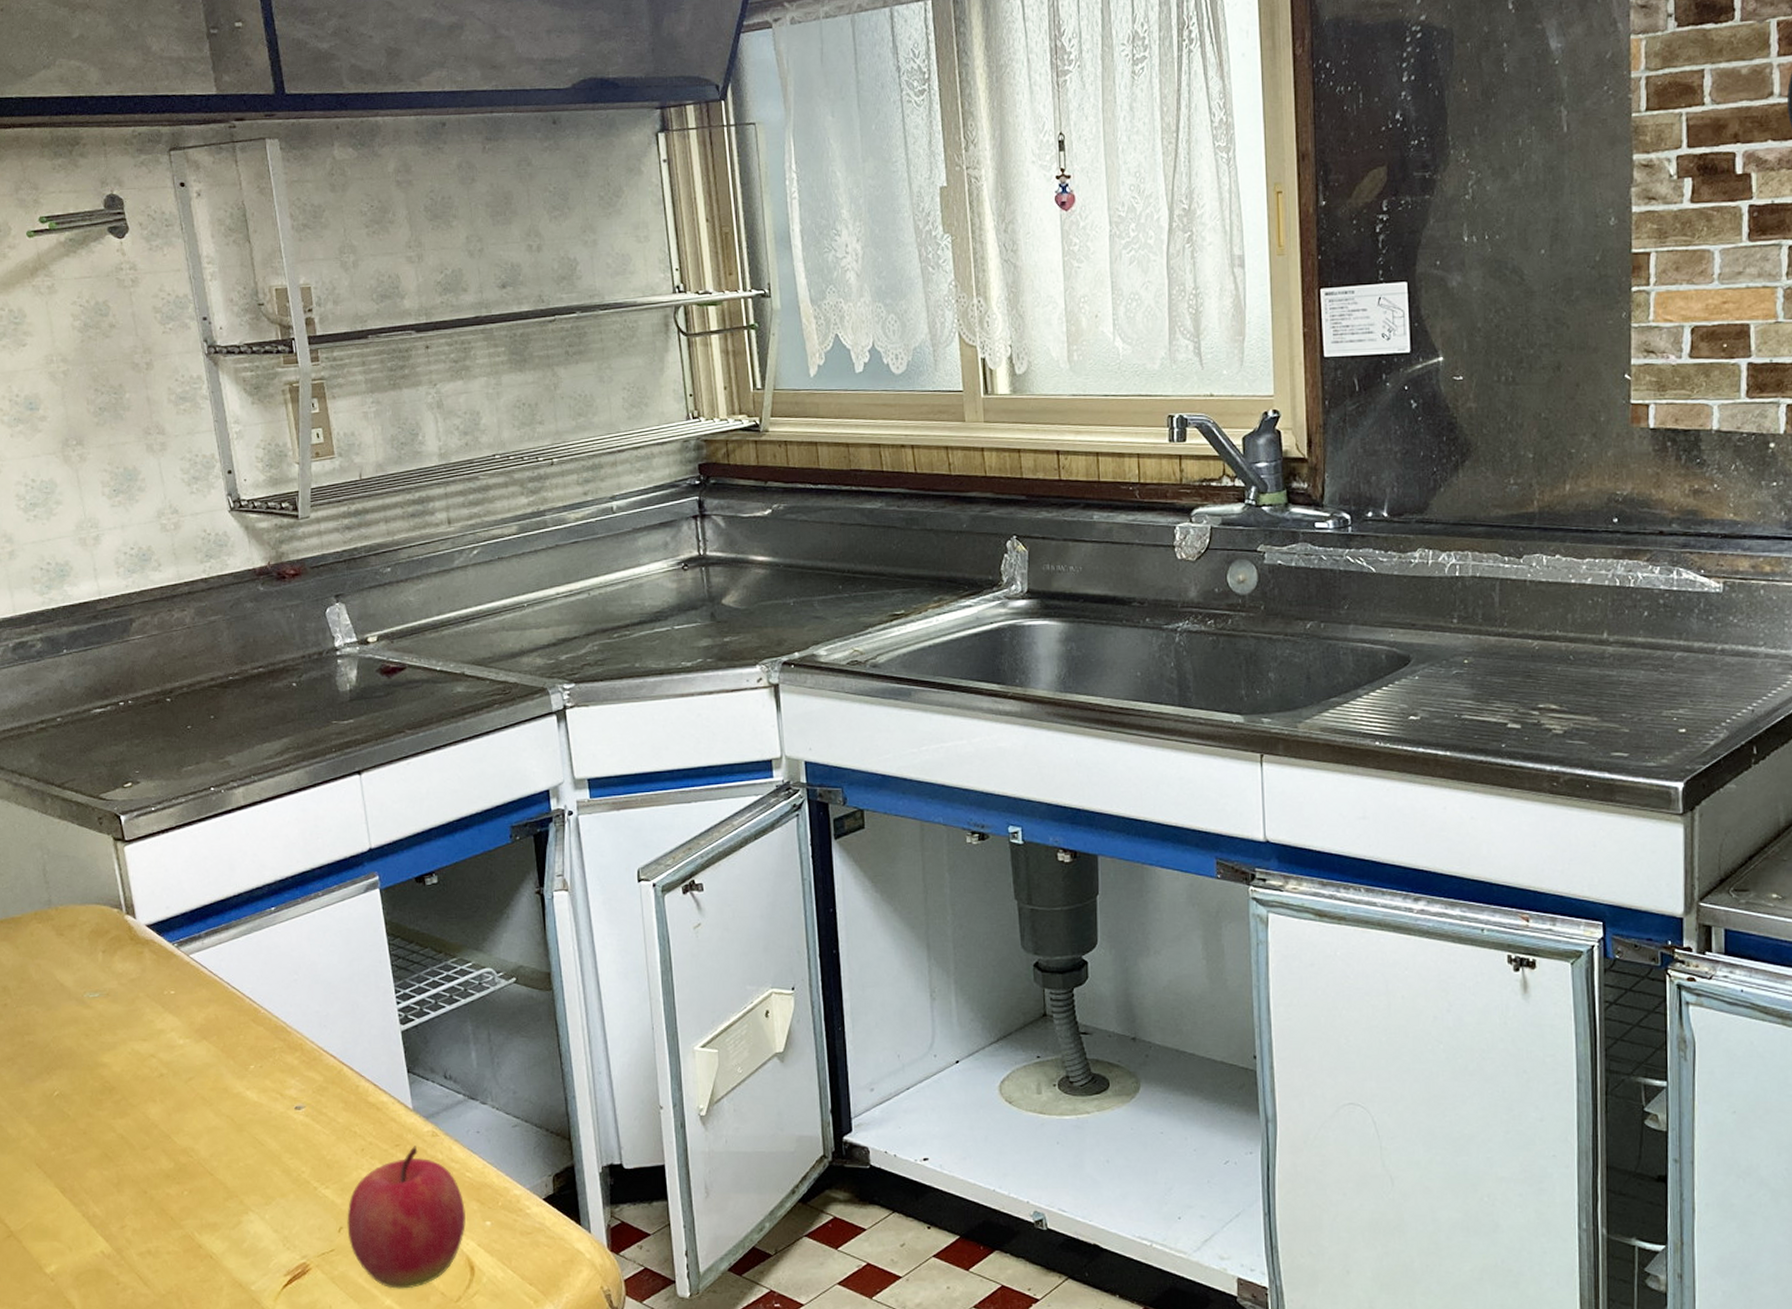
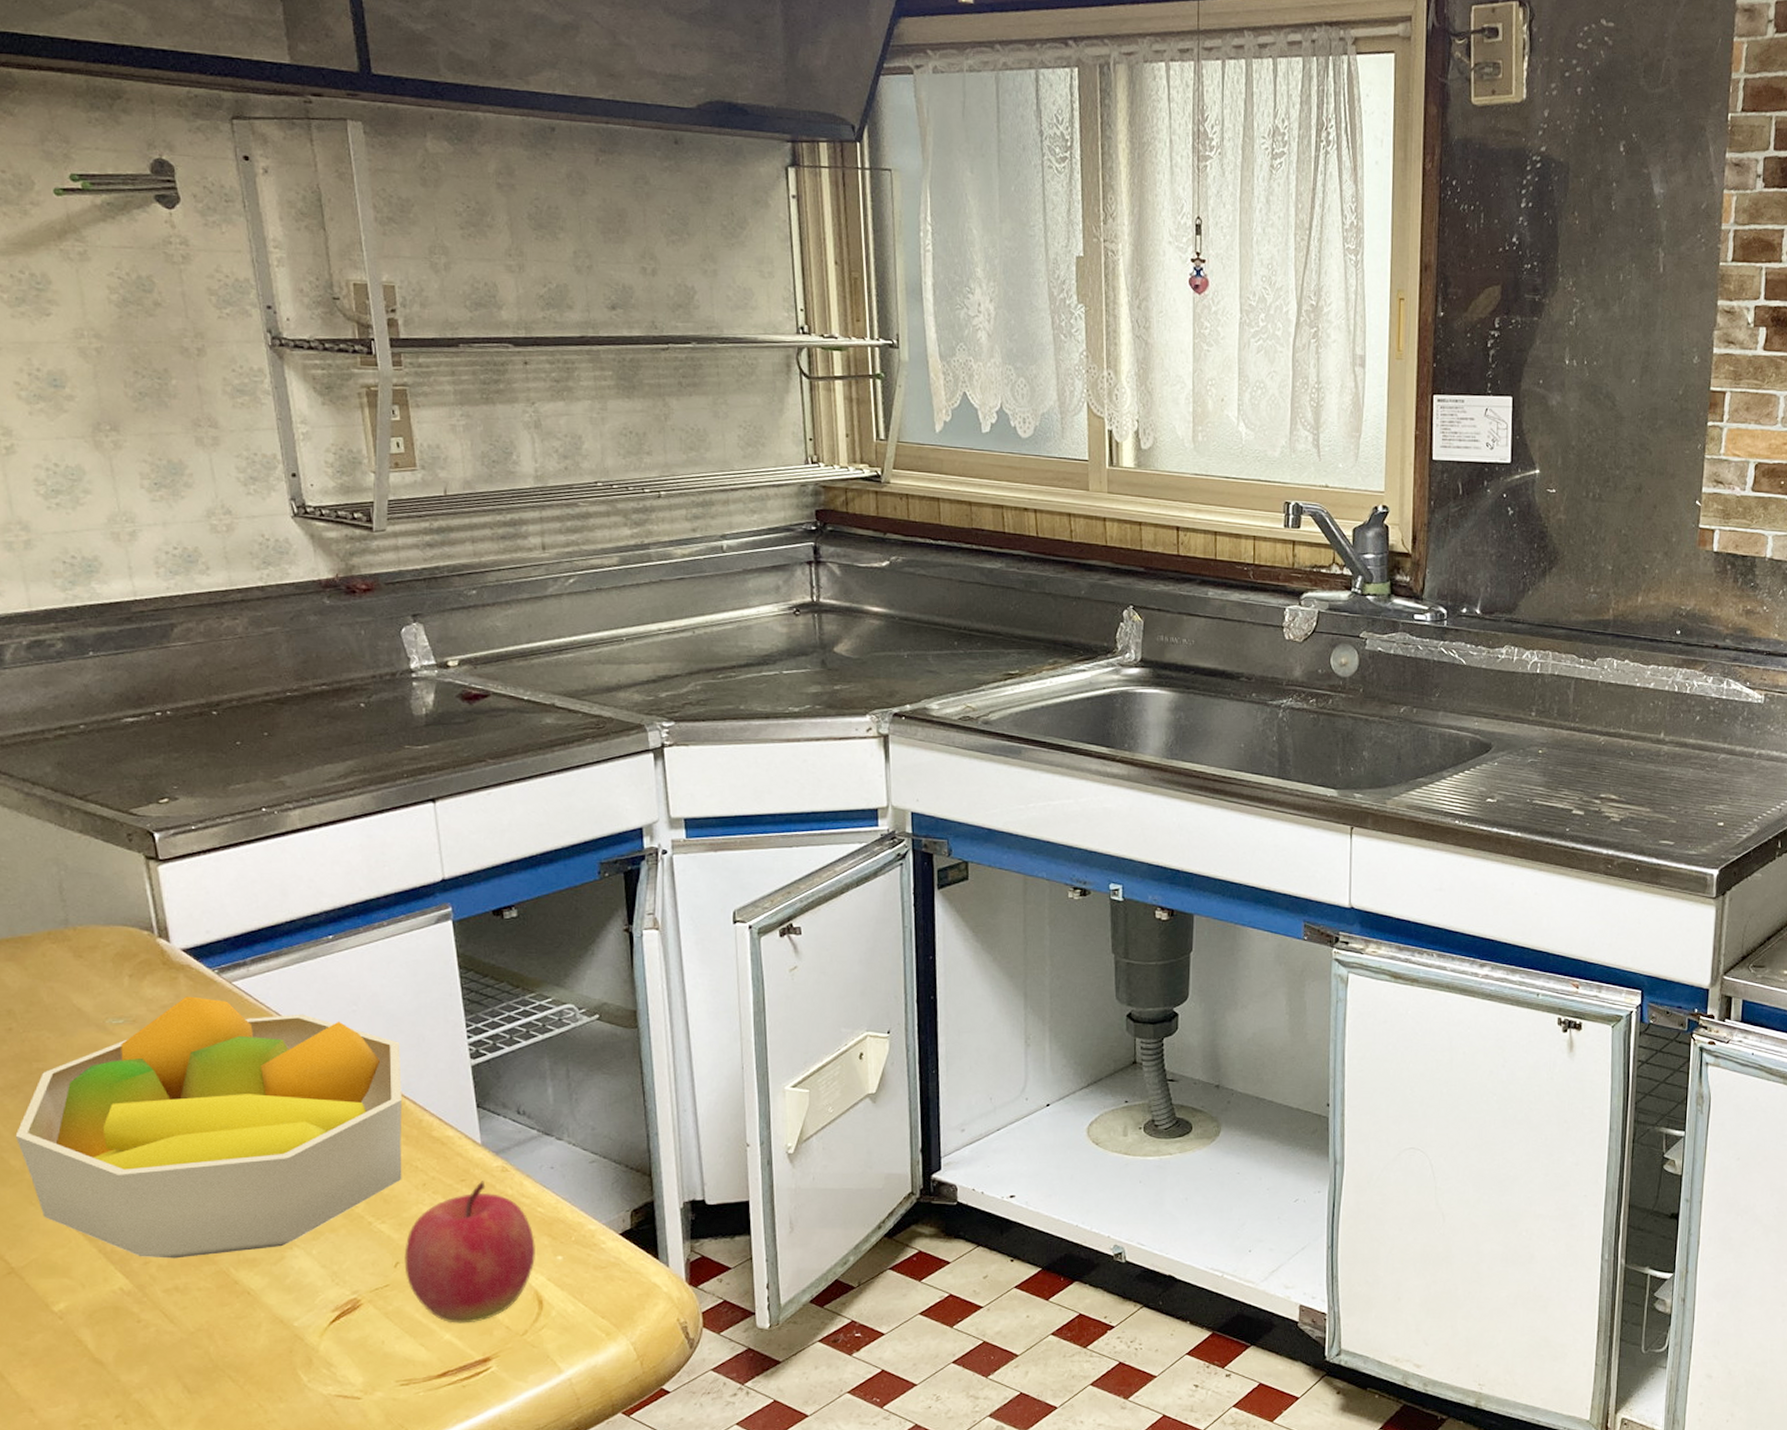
fruit bowl: none [11,969,343,1223] -> present [15,996,402,1259]

